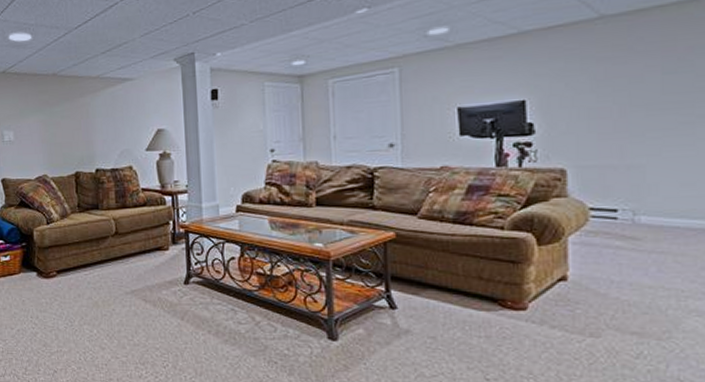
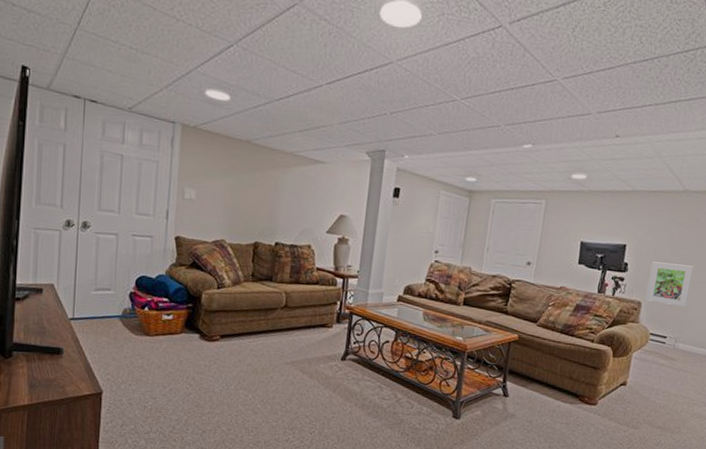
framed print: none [570,111,640,168] -> present [645,261,694,308]

